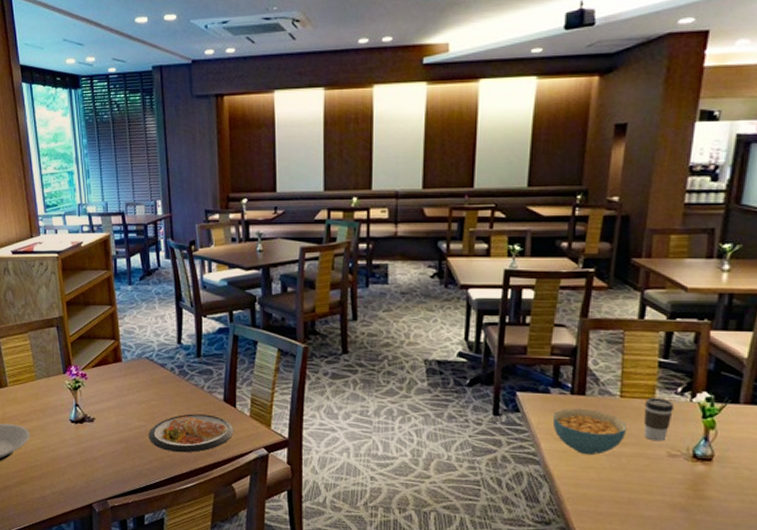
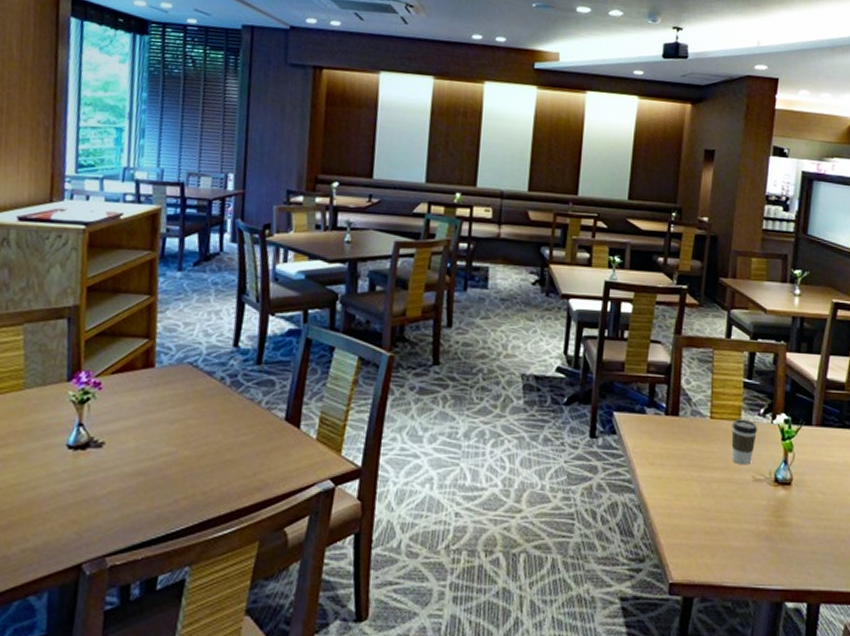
dish: present [148,414,234,453] -> none [178,436,295,488]
cereal bowl: present [552,408,627,456] -> none [647,429,717,482]

